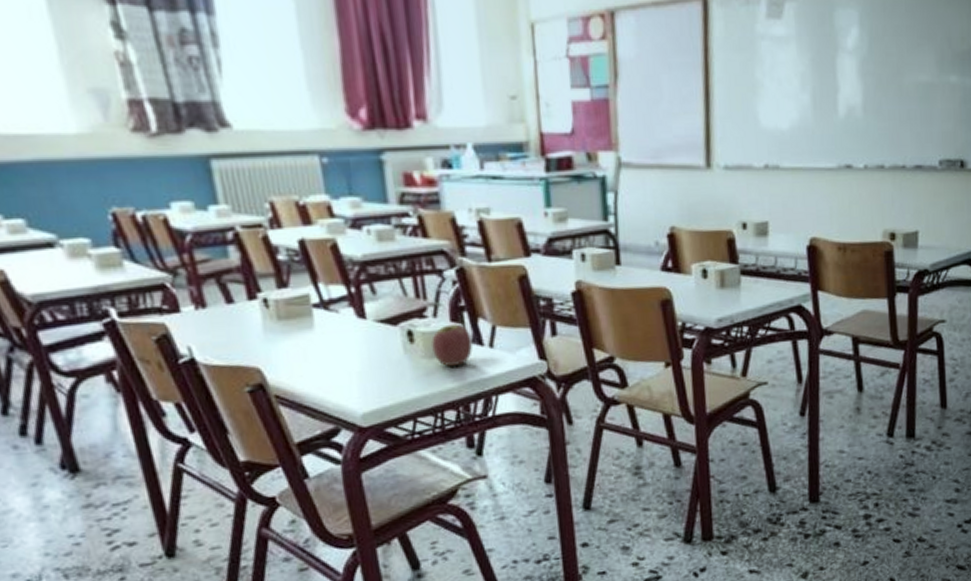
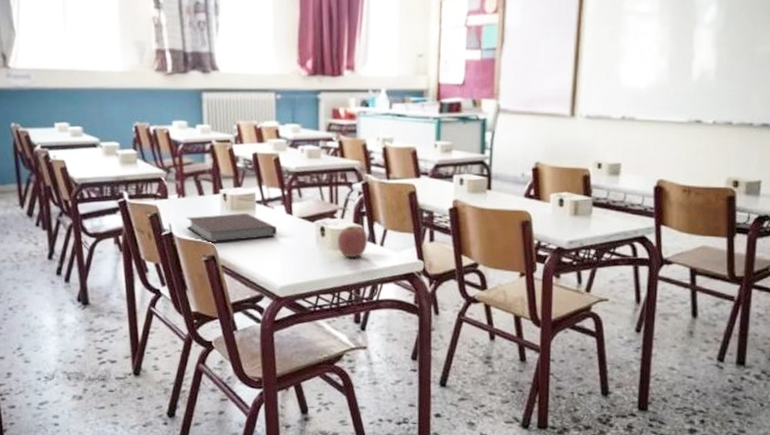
notebook: none [213,322,349,366] -> present [186,213,278,242]

